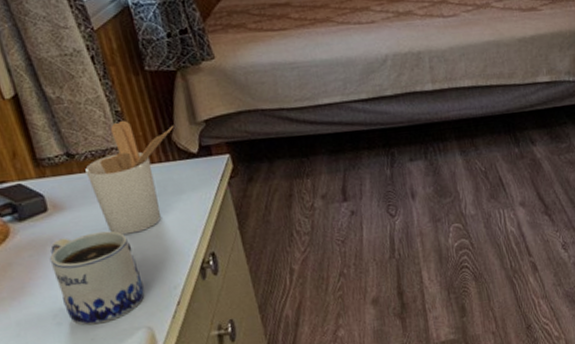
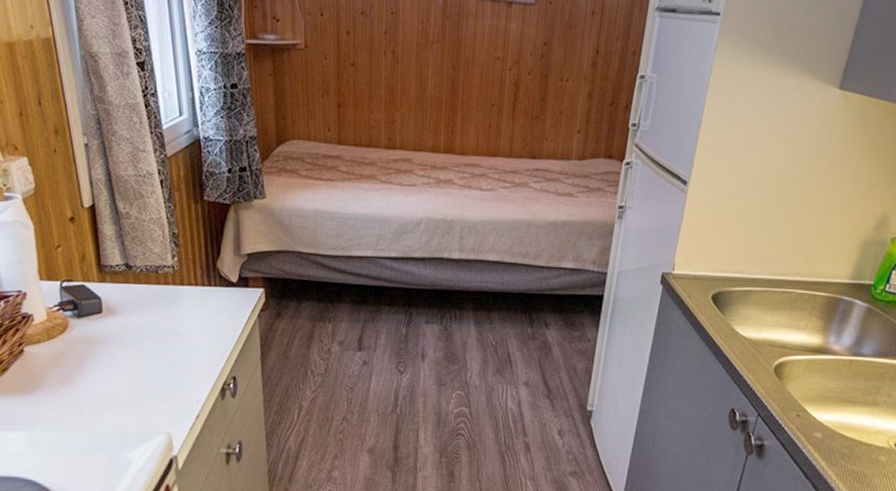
mug: present [49,231,145,325] -> none [96,339,170,422]
utensil holder: present [85,120,174,235] -> none [139,242,220,346]

